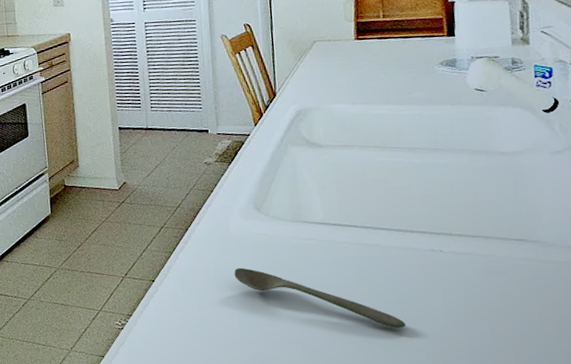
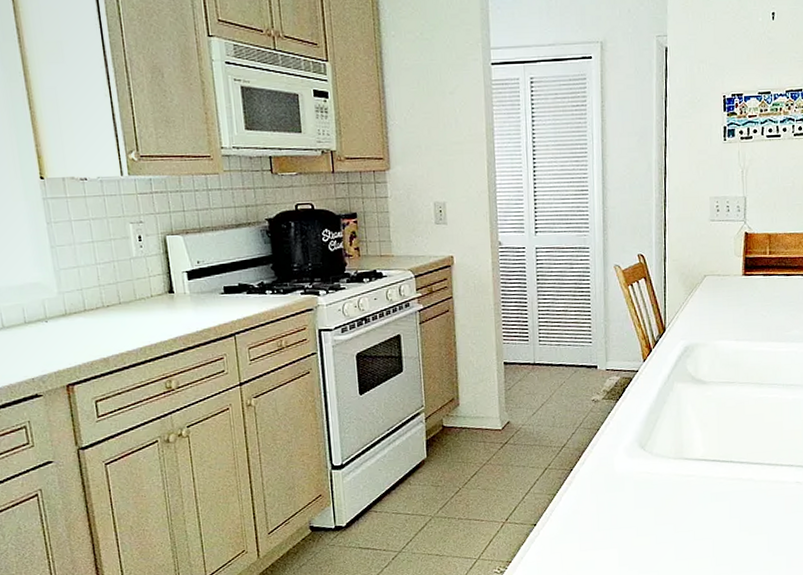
spoon: present [234,267,406,328] -> none [616,506,770,558]

